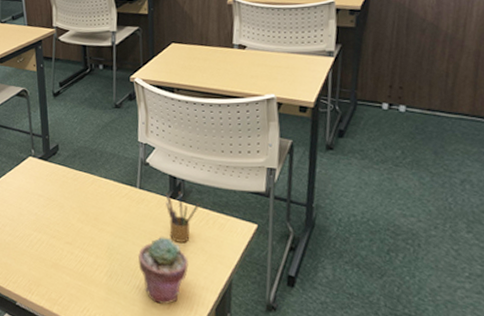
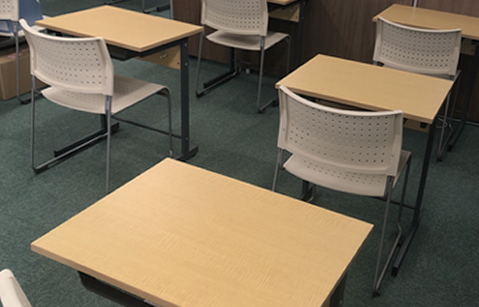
potted succulent: present [137,237,189,304] -> none [266,236,312,295]
pencil box: present [165,190,200,242] -> none [297,194,327,241]

